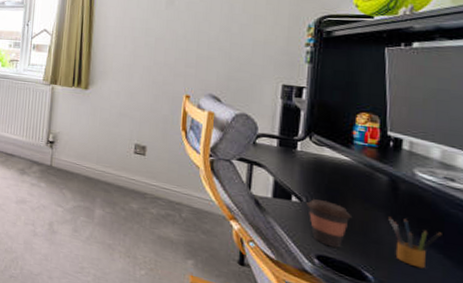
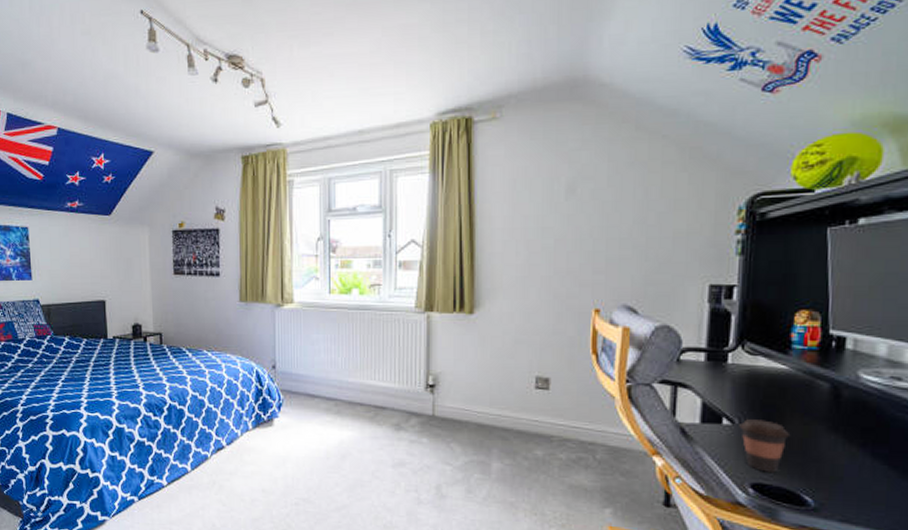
pencil box: present [388,216,442,269] -> none [830,429,887,484]

